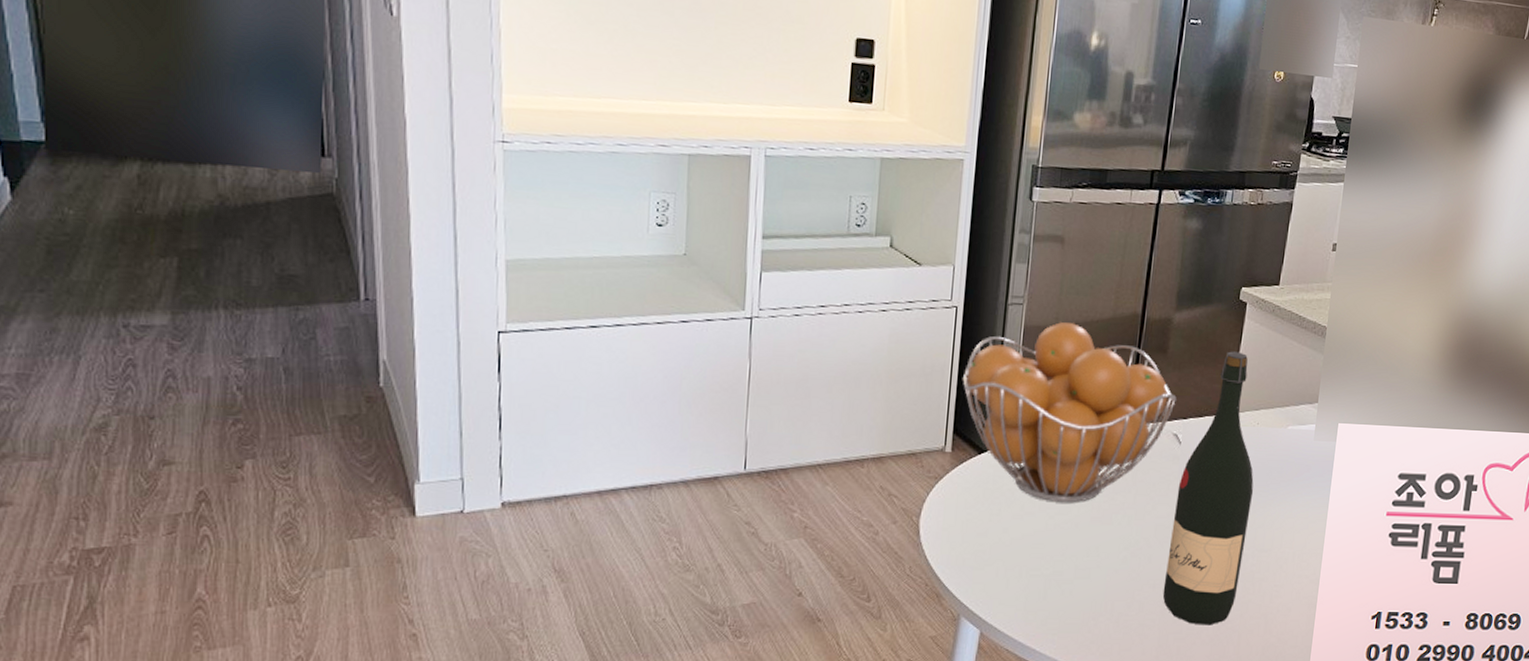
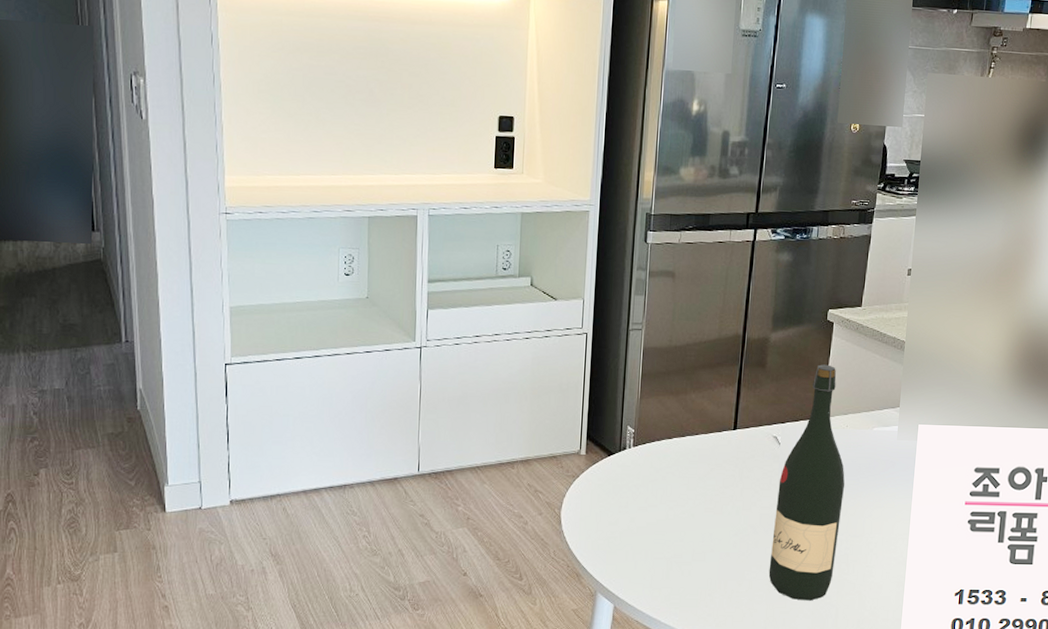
fruit basket: present [963,322,1177,502] -> none [594,344,775,496]

